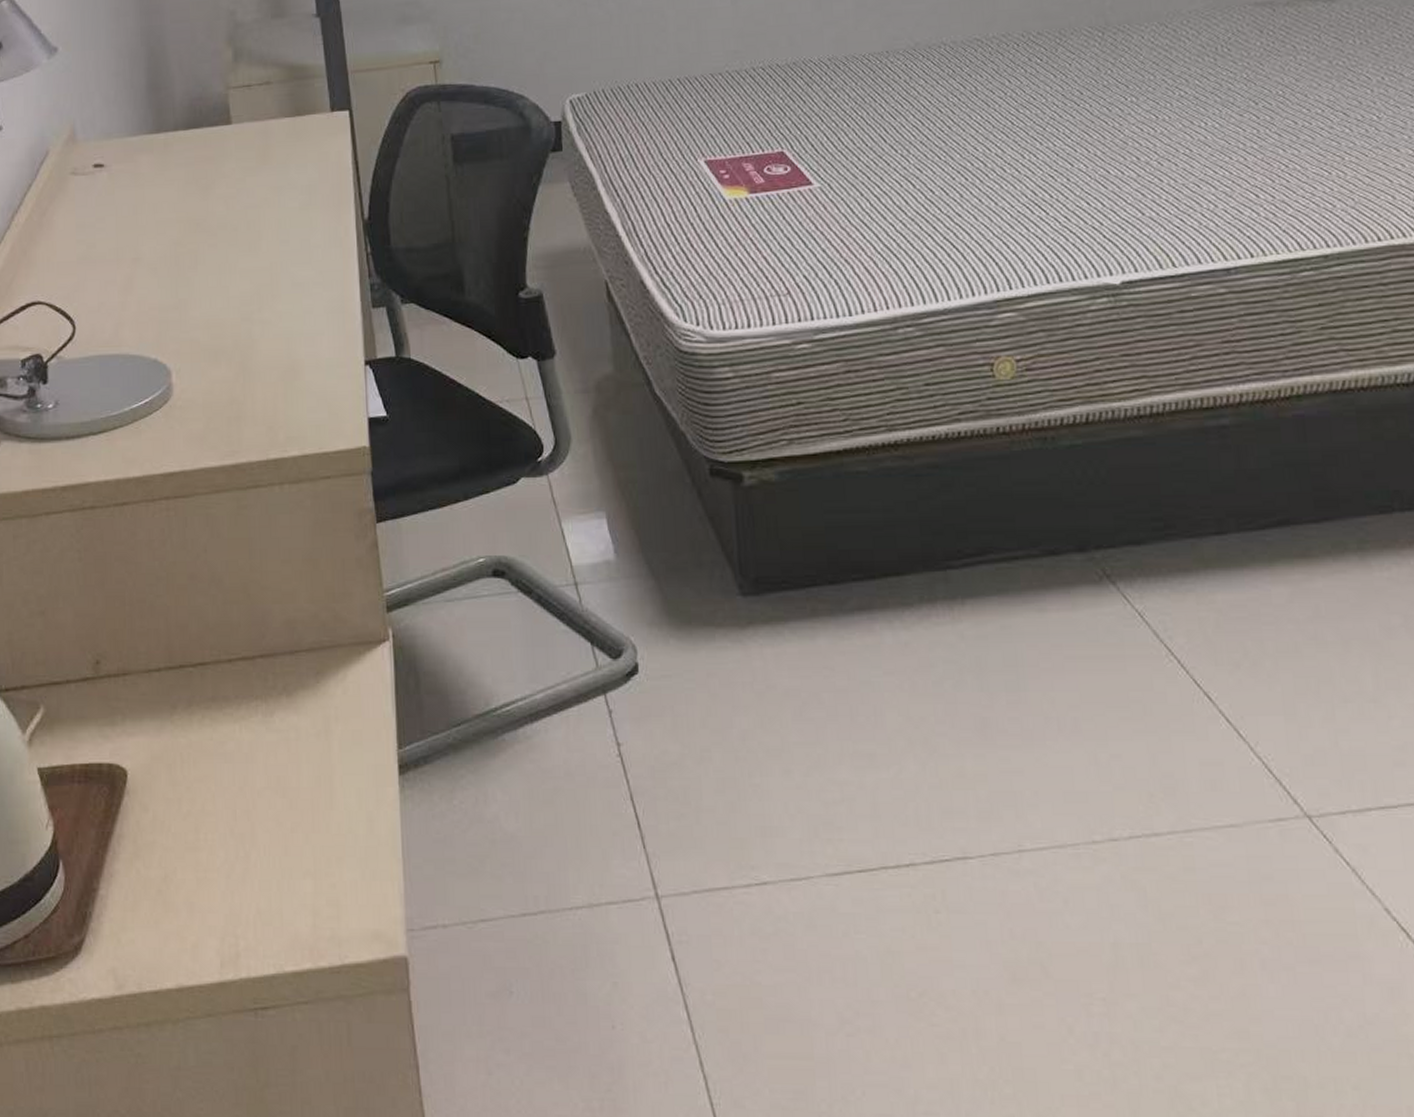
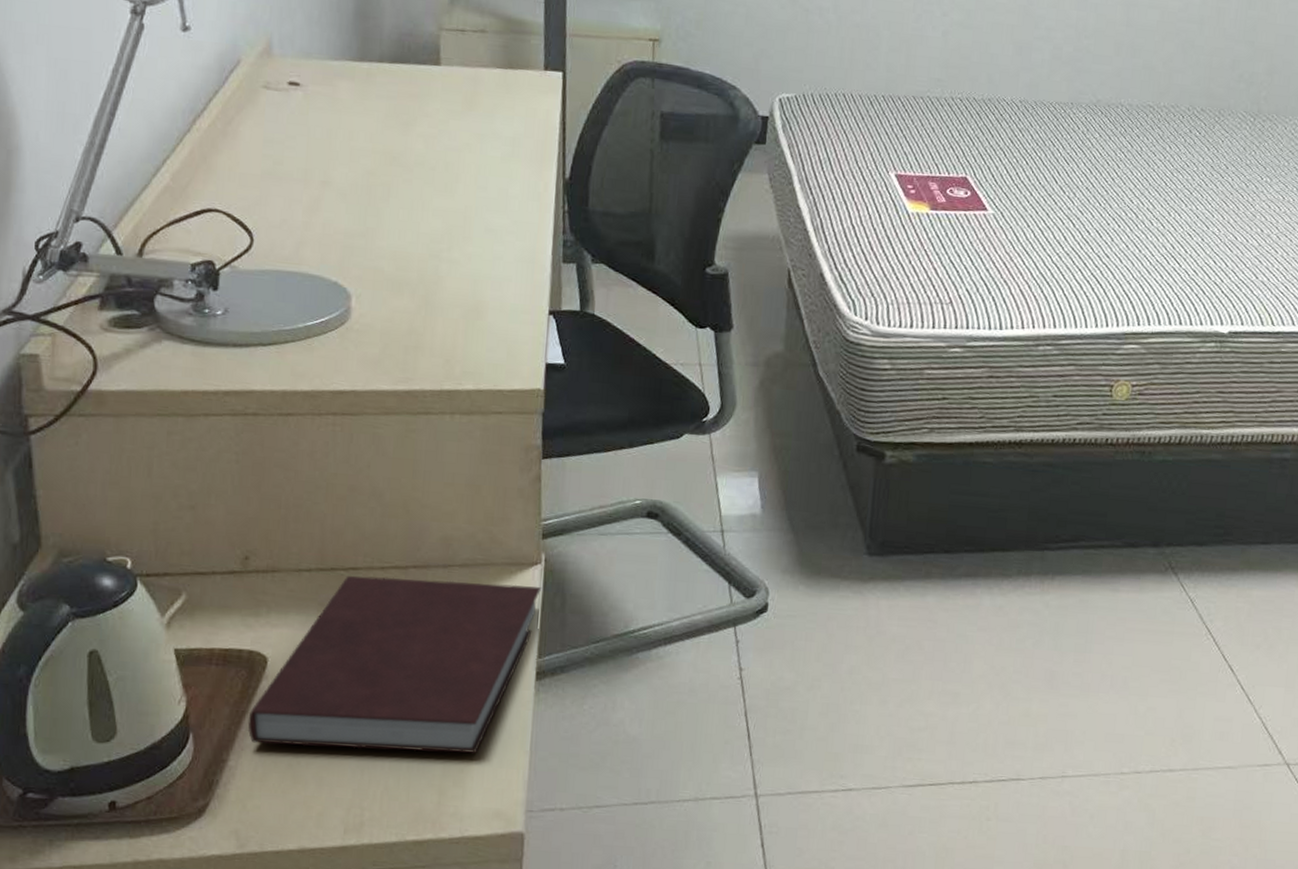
notebook: none [114,666,394,868] -> present [247,575,542,754]

